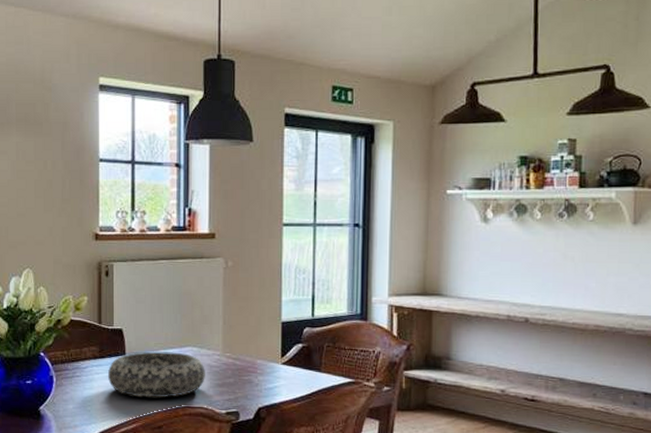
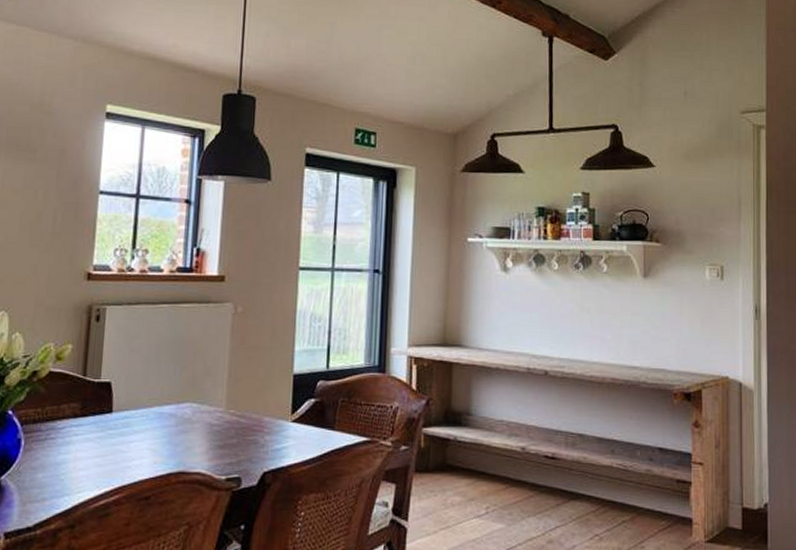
decorative bowl: present [107,351,205,398] -> none [88,408,205,463]

